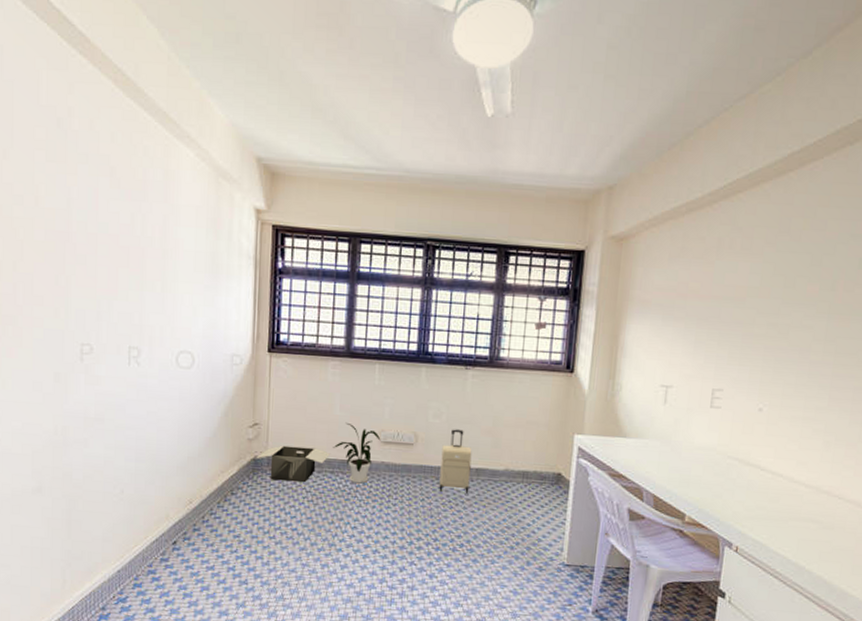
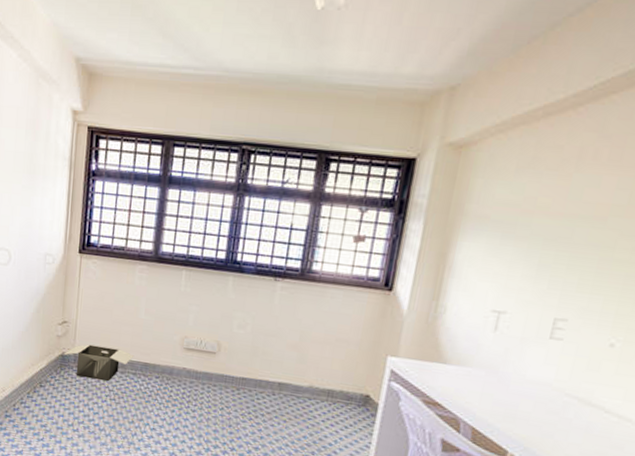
house plant: present [333,422,381,484] -> none [136,326,184,388]
suitcase: present [439,429,472,494] -> none [239,341,276,407]

